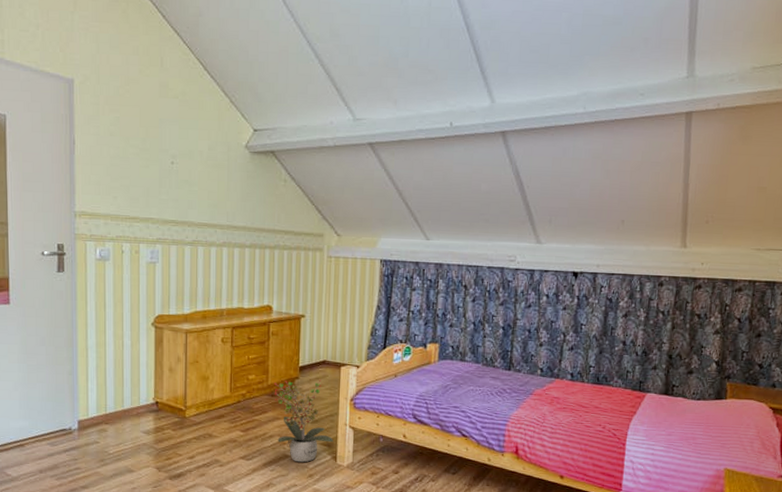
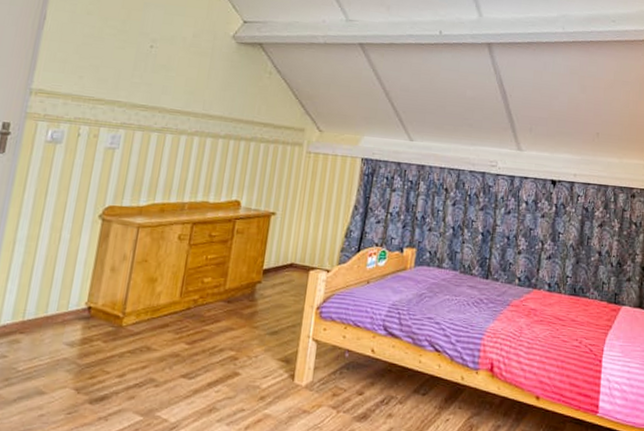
potted plant: present [274,379,334,463] -> none [228,284,293,382]

